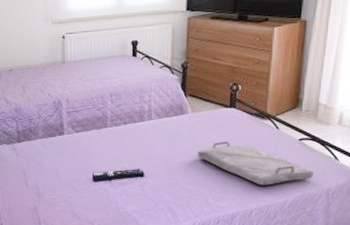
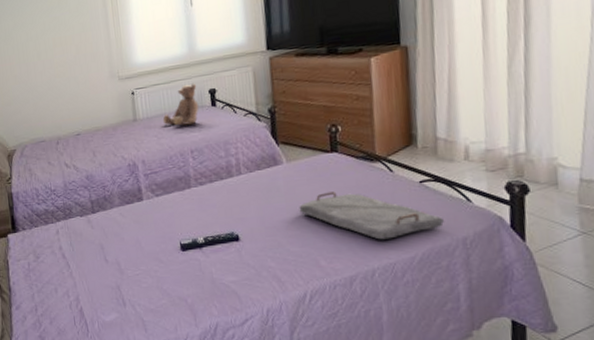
teddy bear: none [88,33,121,71] -> present [162,83,199,126]

